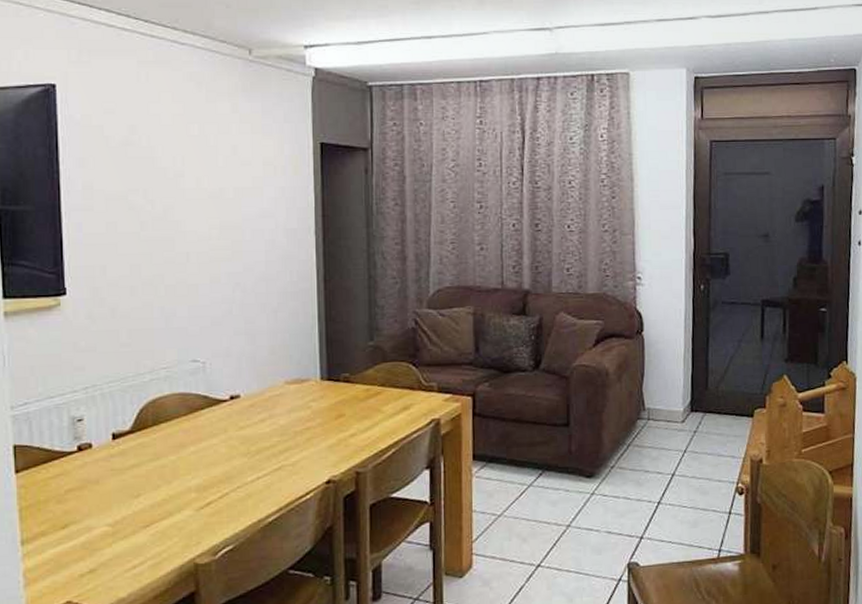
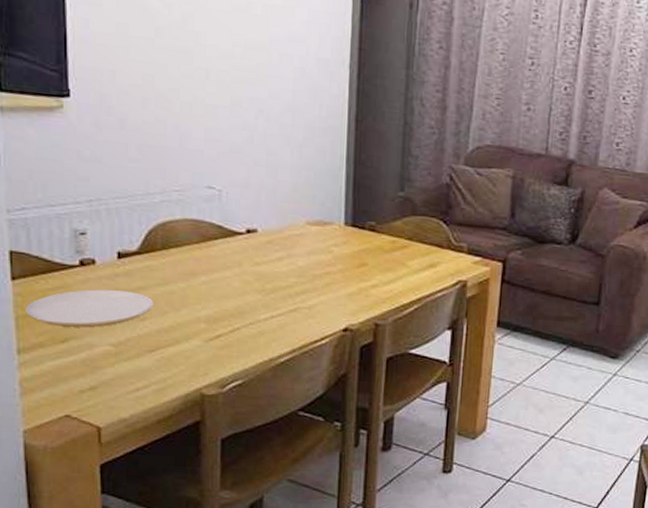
plate: none [29,470,147,513] -> present [26,289,154,328]

